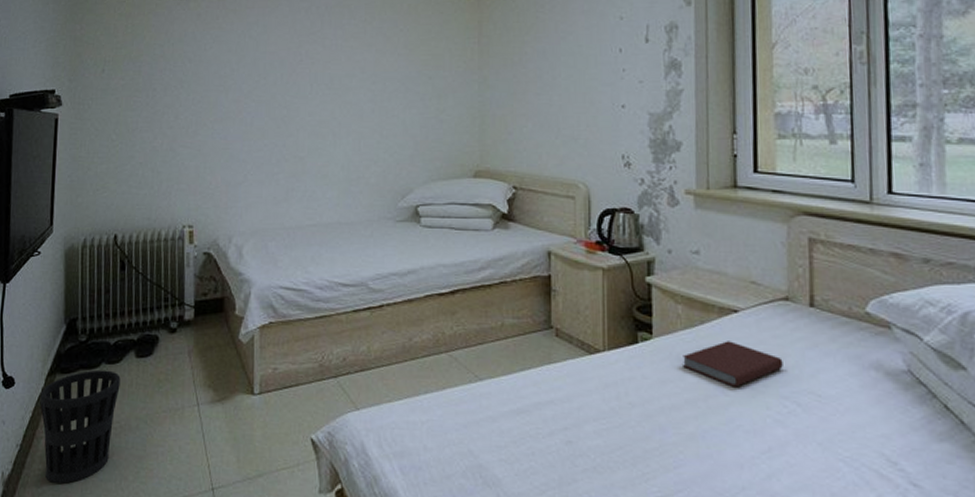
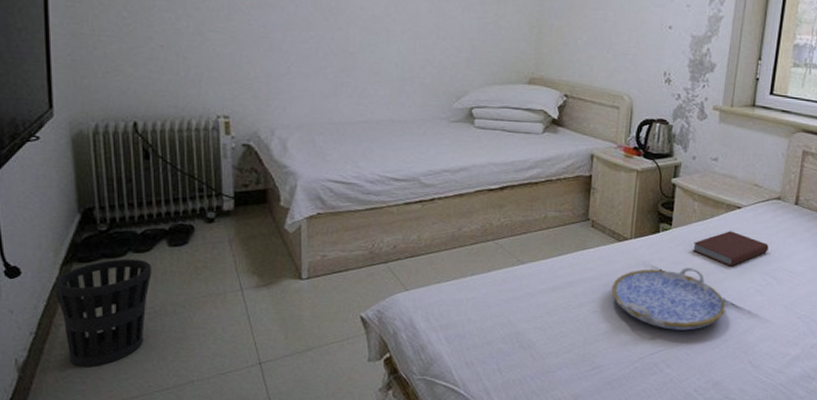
serving tray: none [586,388,737,472] -> present [611,267,726,330]

